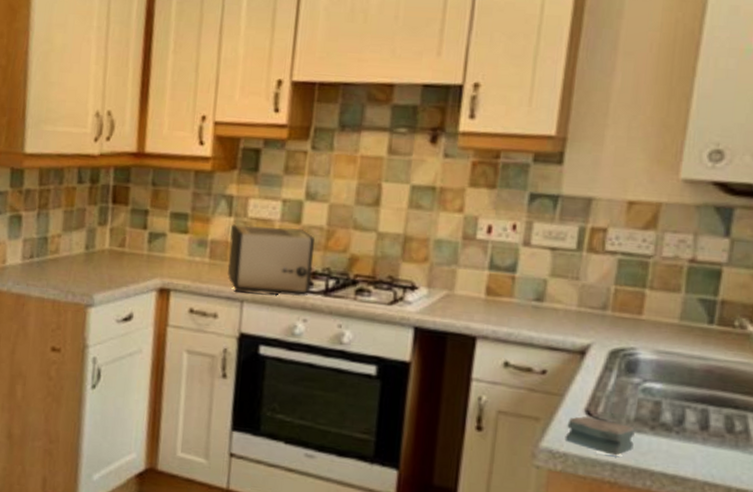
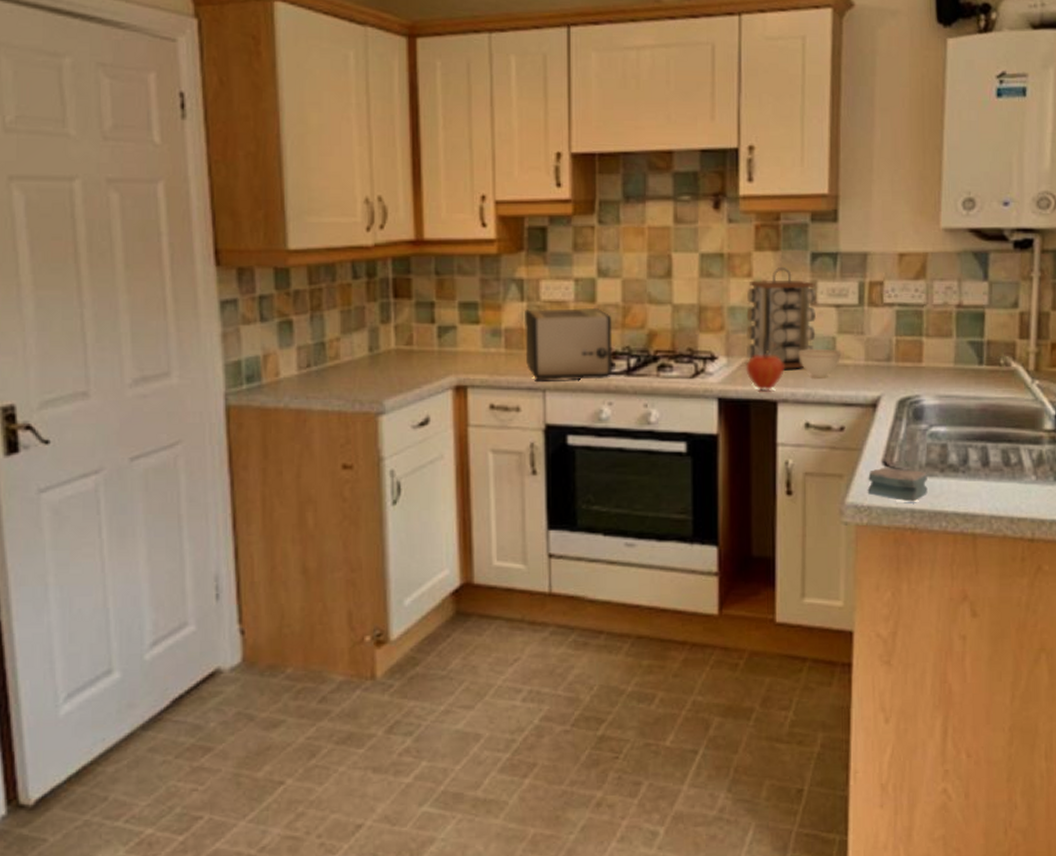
fruit: none [446,286,488,326] -> present [746,351,784,390]
spice rack: none [449,204,531,309] -> present [746,266,817,370]
bowl: none [503,288,552,320] -> present [797,349,842,378]

